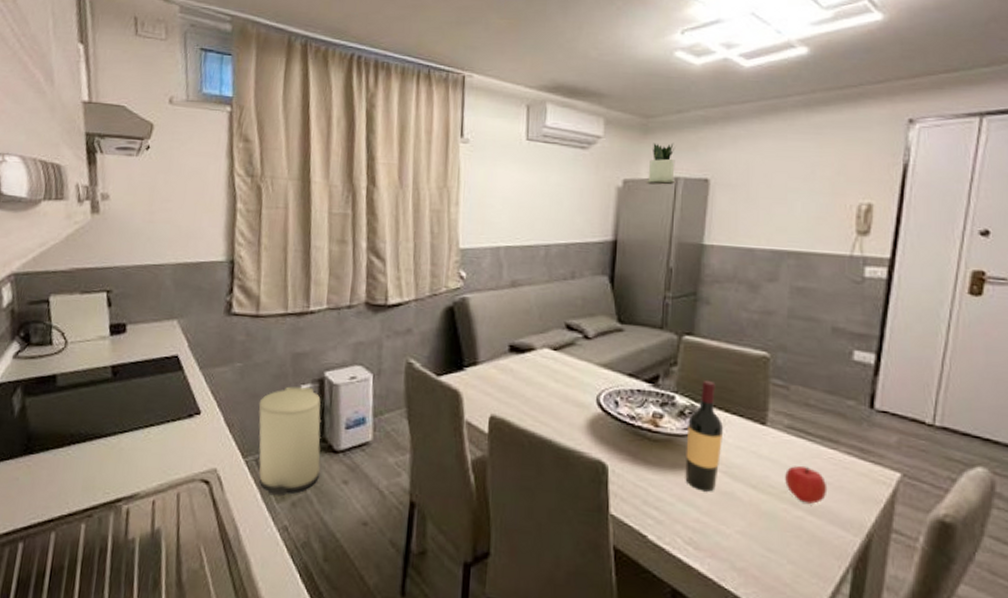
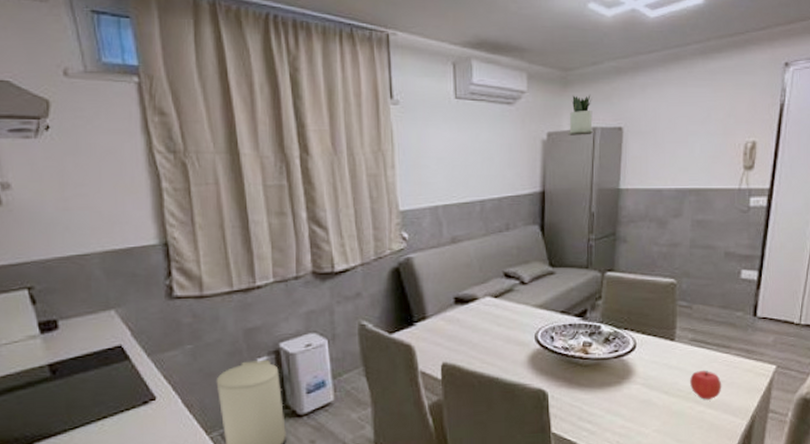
wine bottle: present [685,381,724,492] -> none [611,309,642,402]

